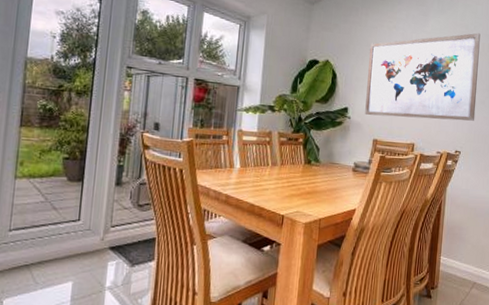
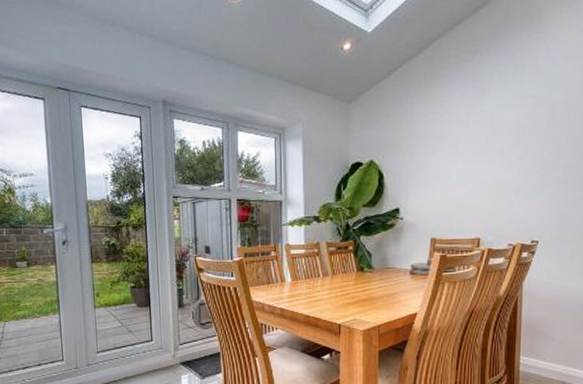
wall art: present [365,33,481,121] -> none [418,100,557,213]

